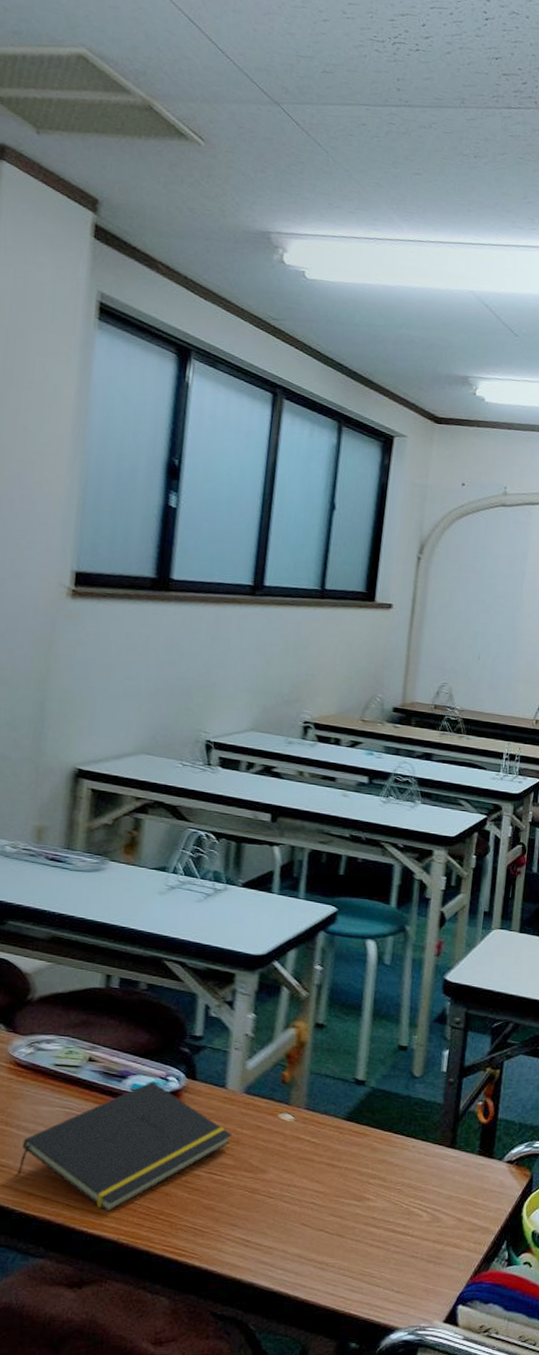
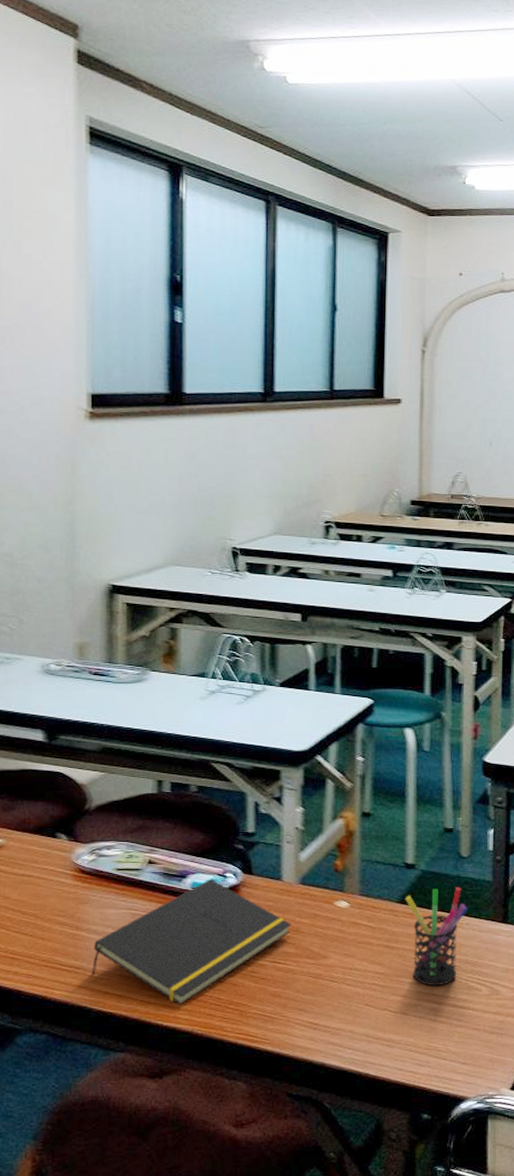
pen holder: none [352,1107,417,1210] -> present [405,887,469,986]

